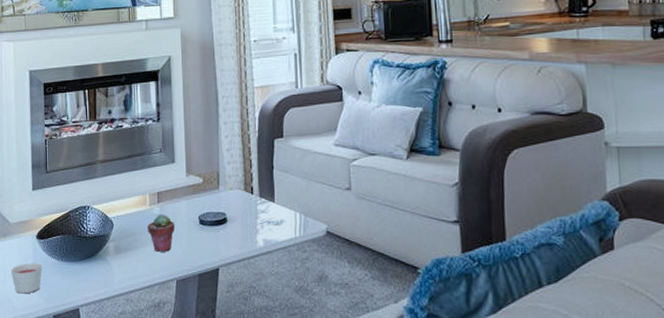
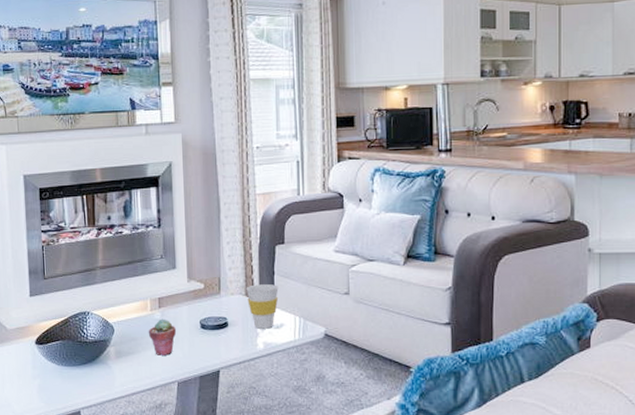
candle: present [10,262,42,294] -> none [9,367,42,398]
cup: none [245,179,278,225] -> present [246,284,279,329]

